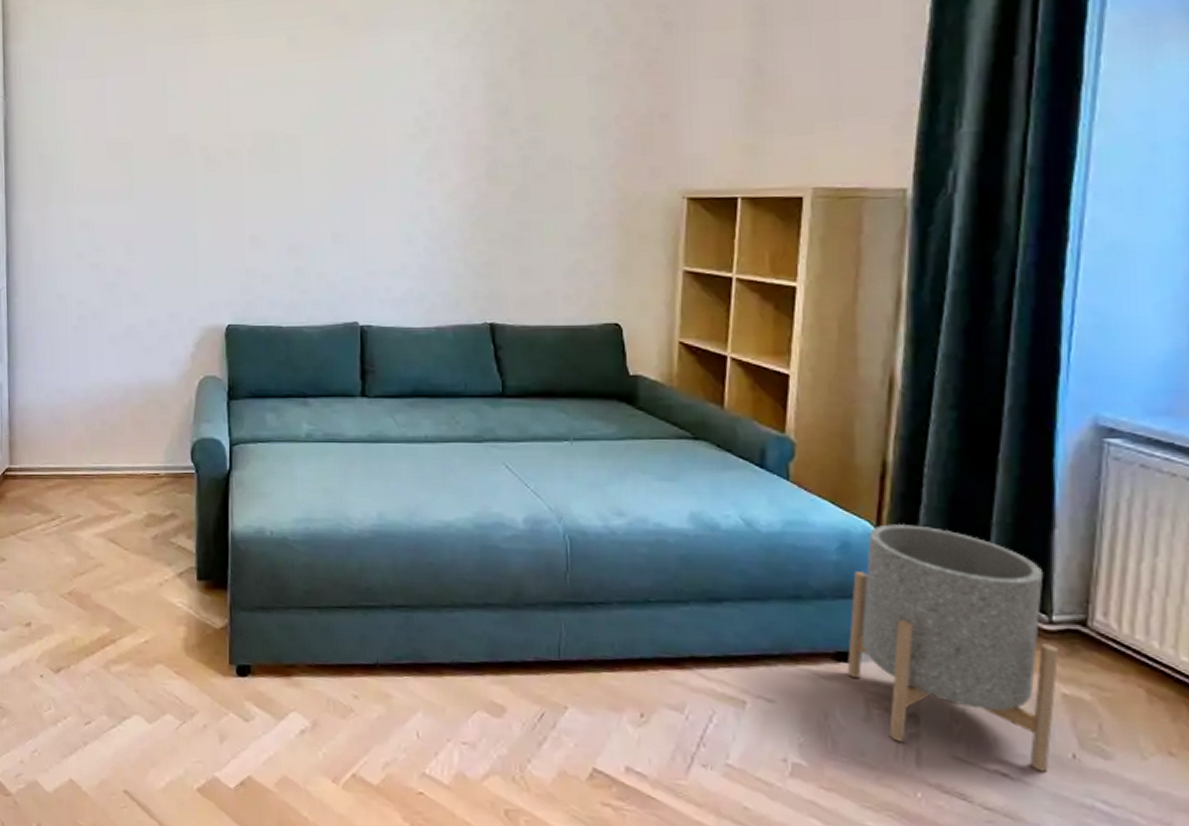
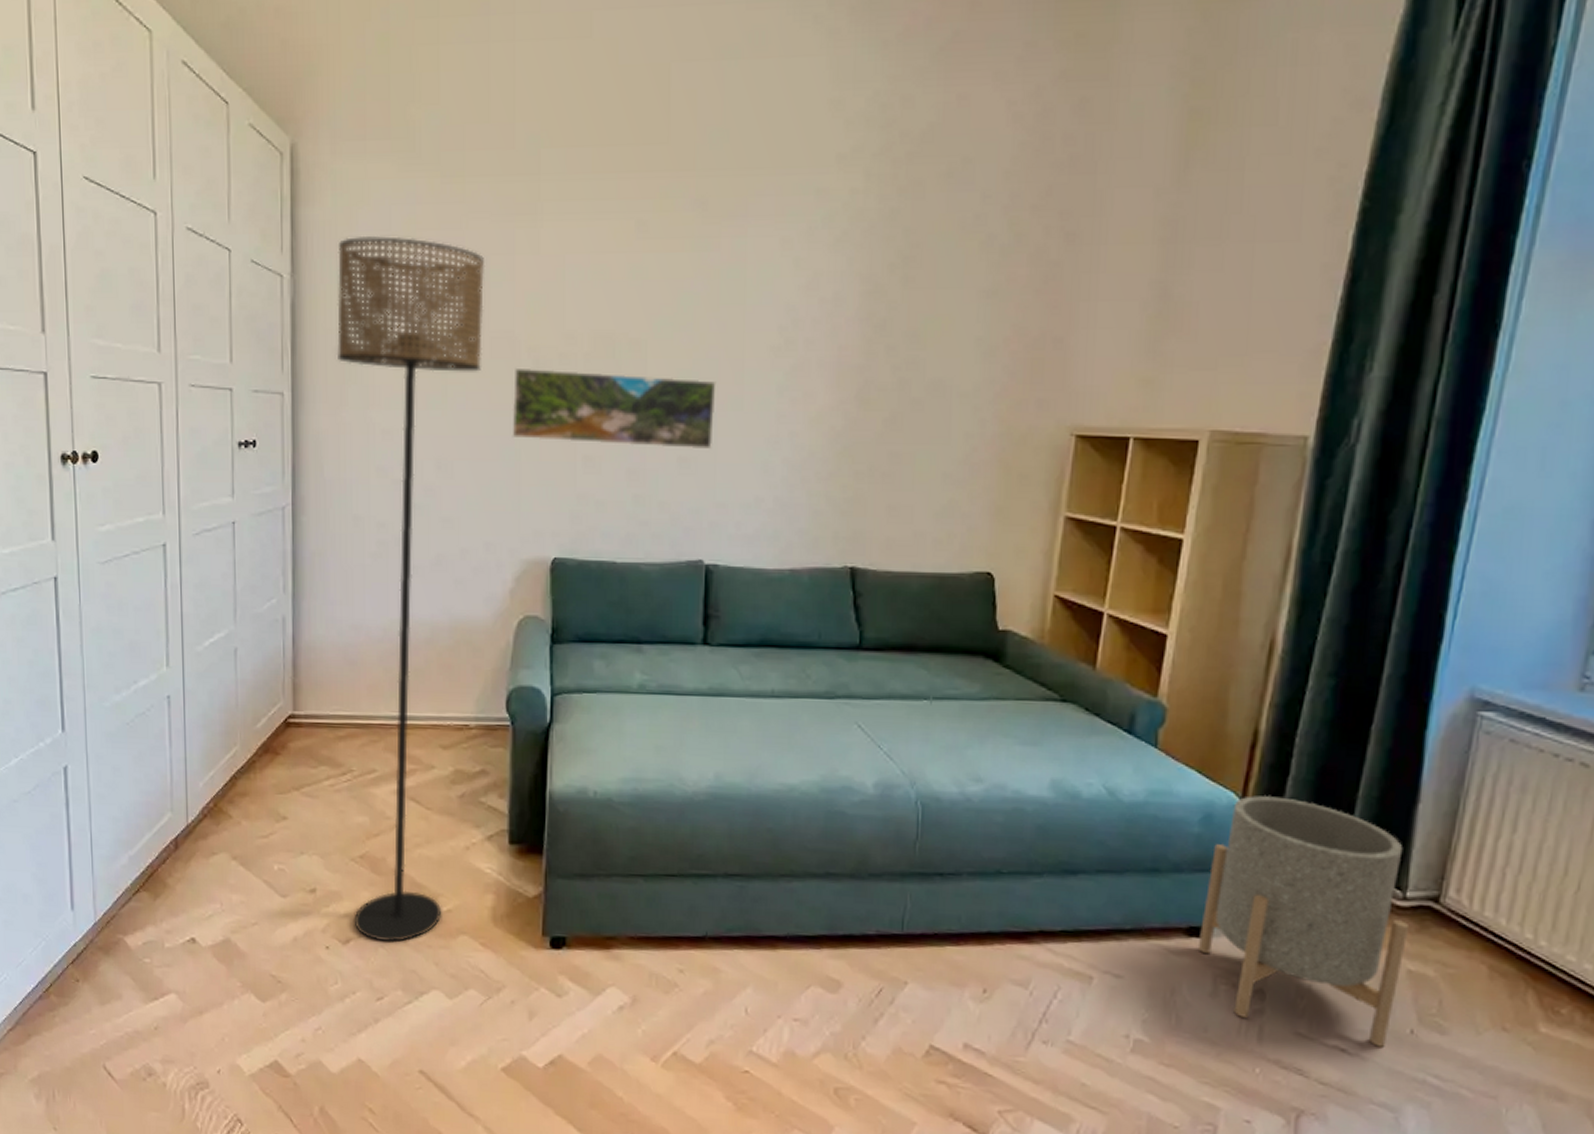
floor lamp: none [41,62,162,671] -> present [337,236,485,943]
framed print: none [188,163,363,226] -> present [512,367,716,450]

